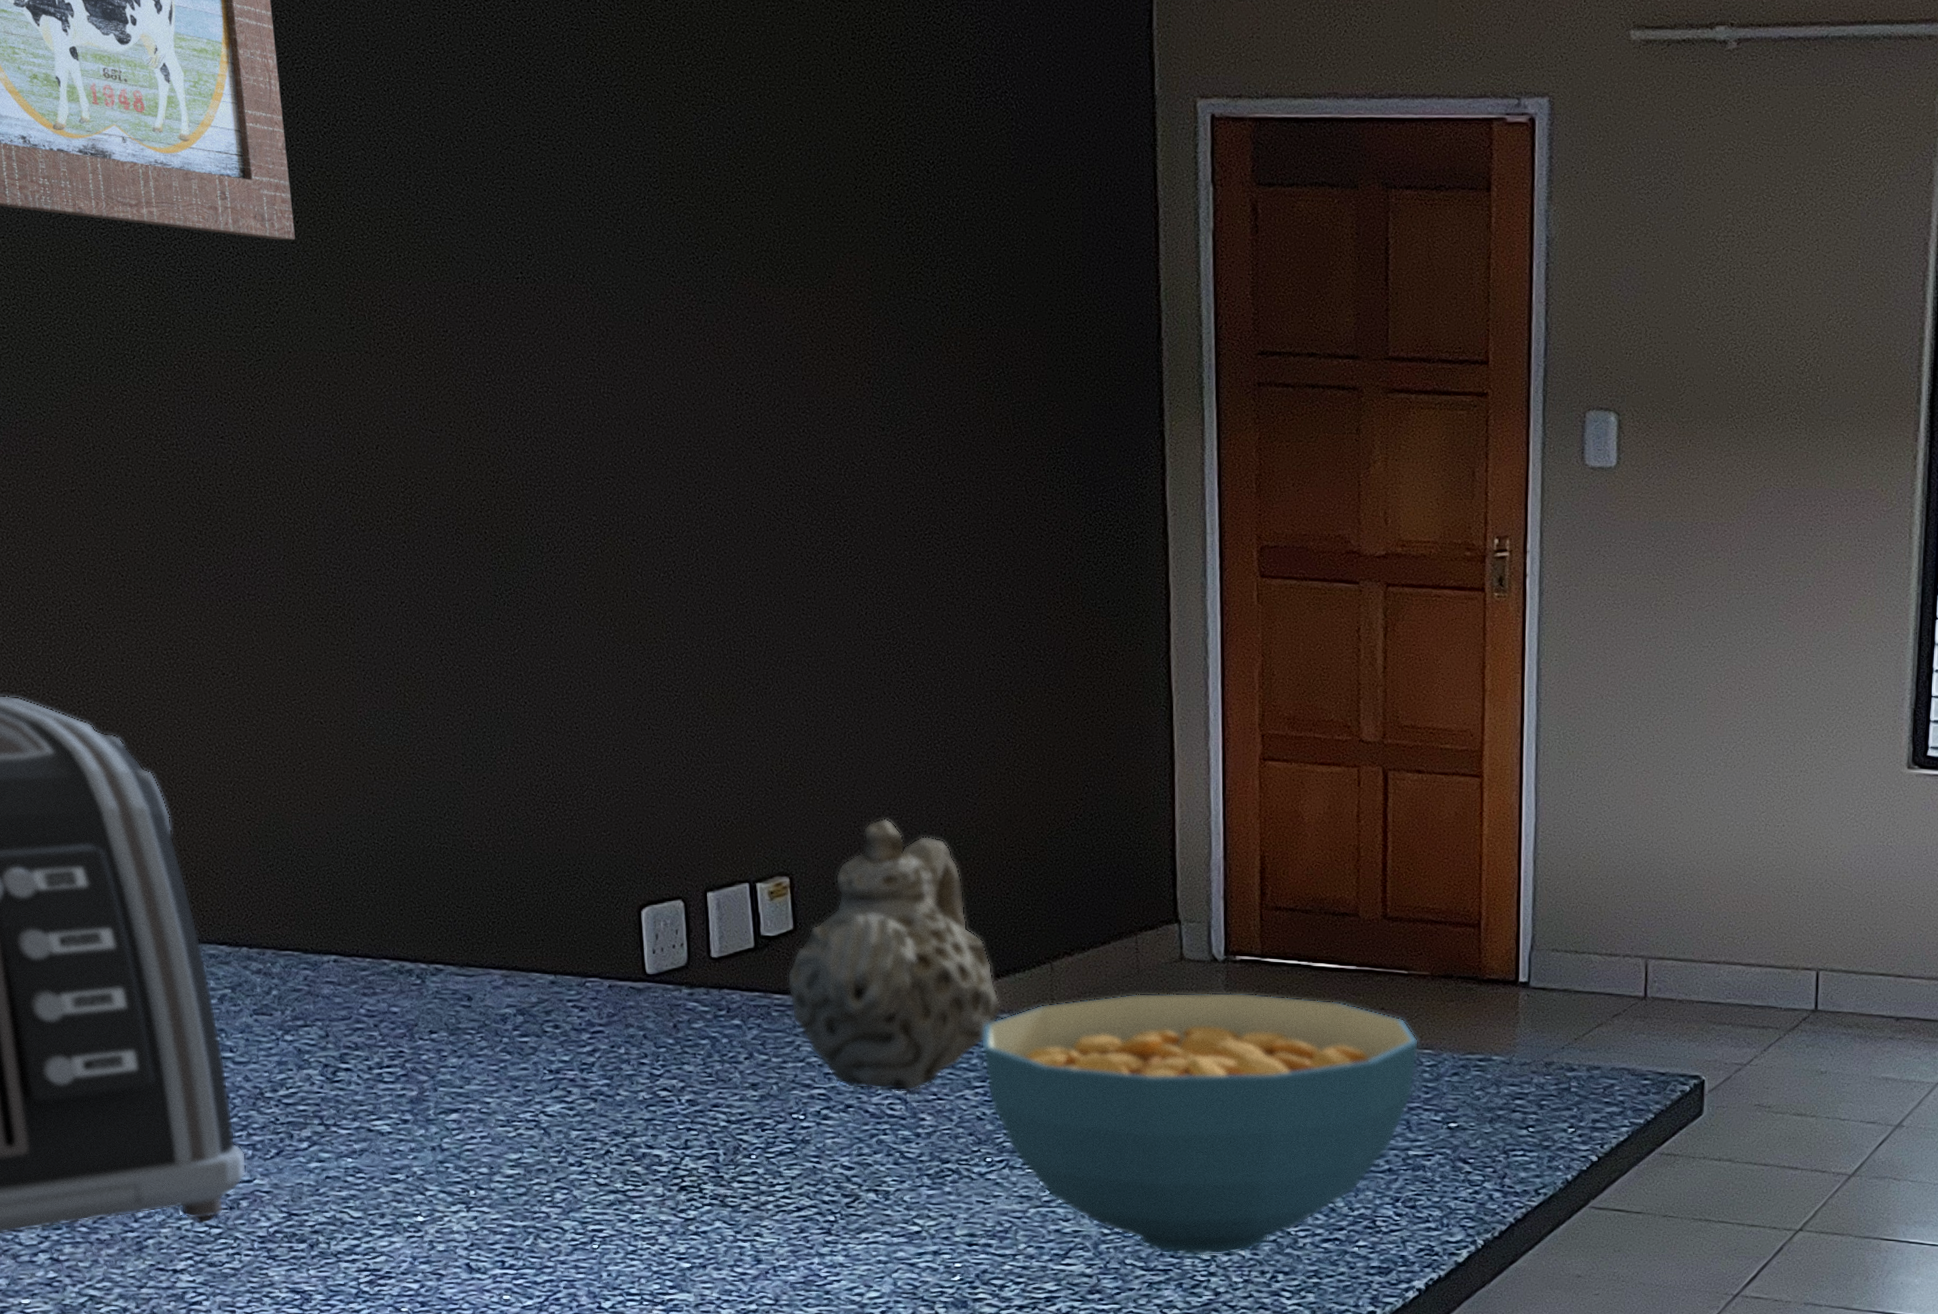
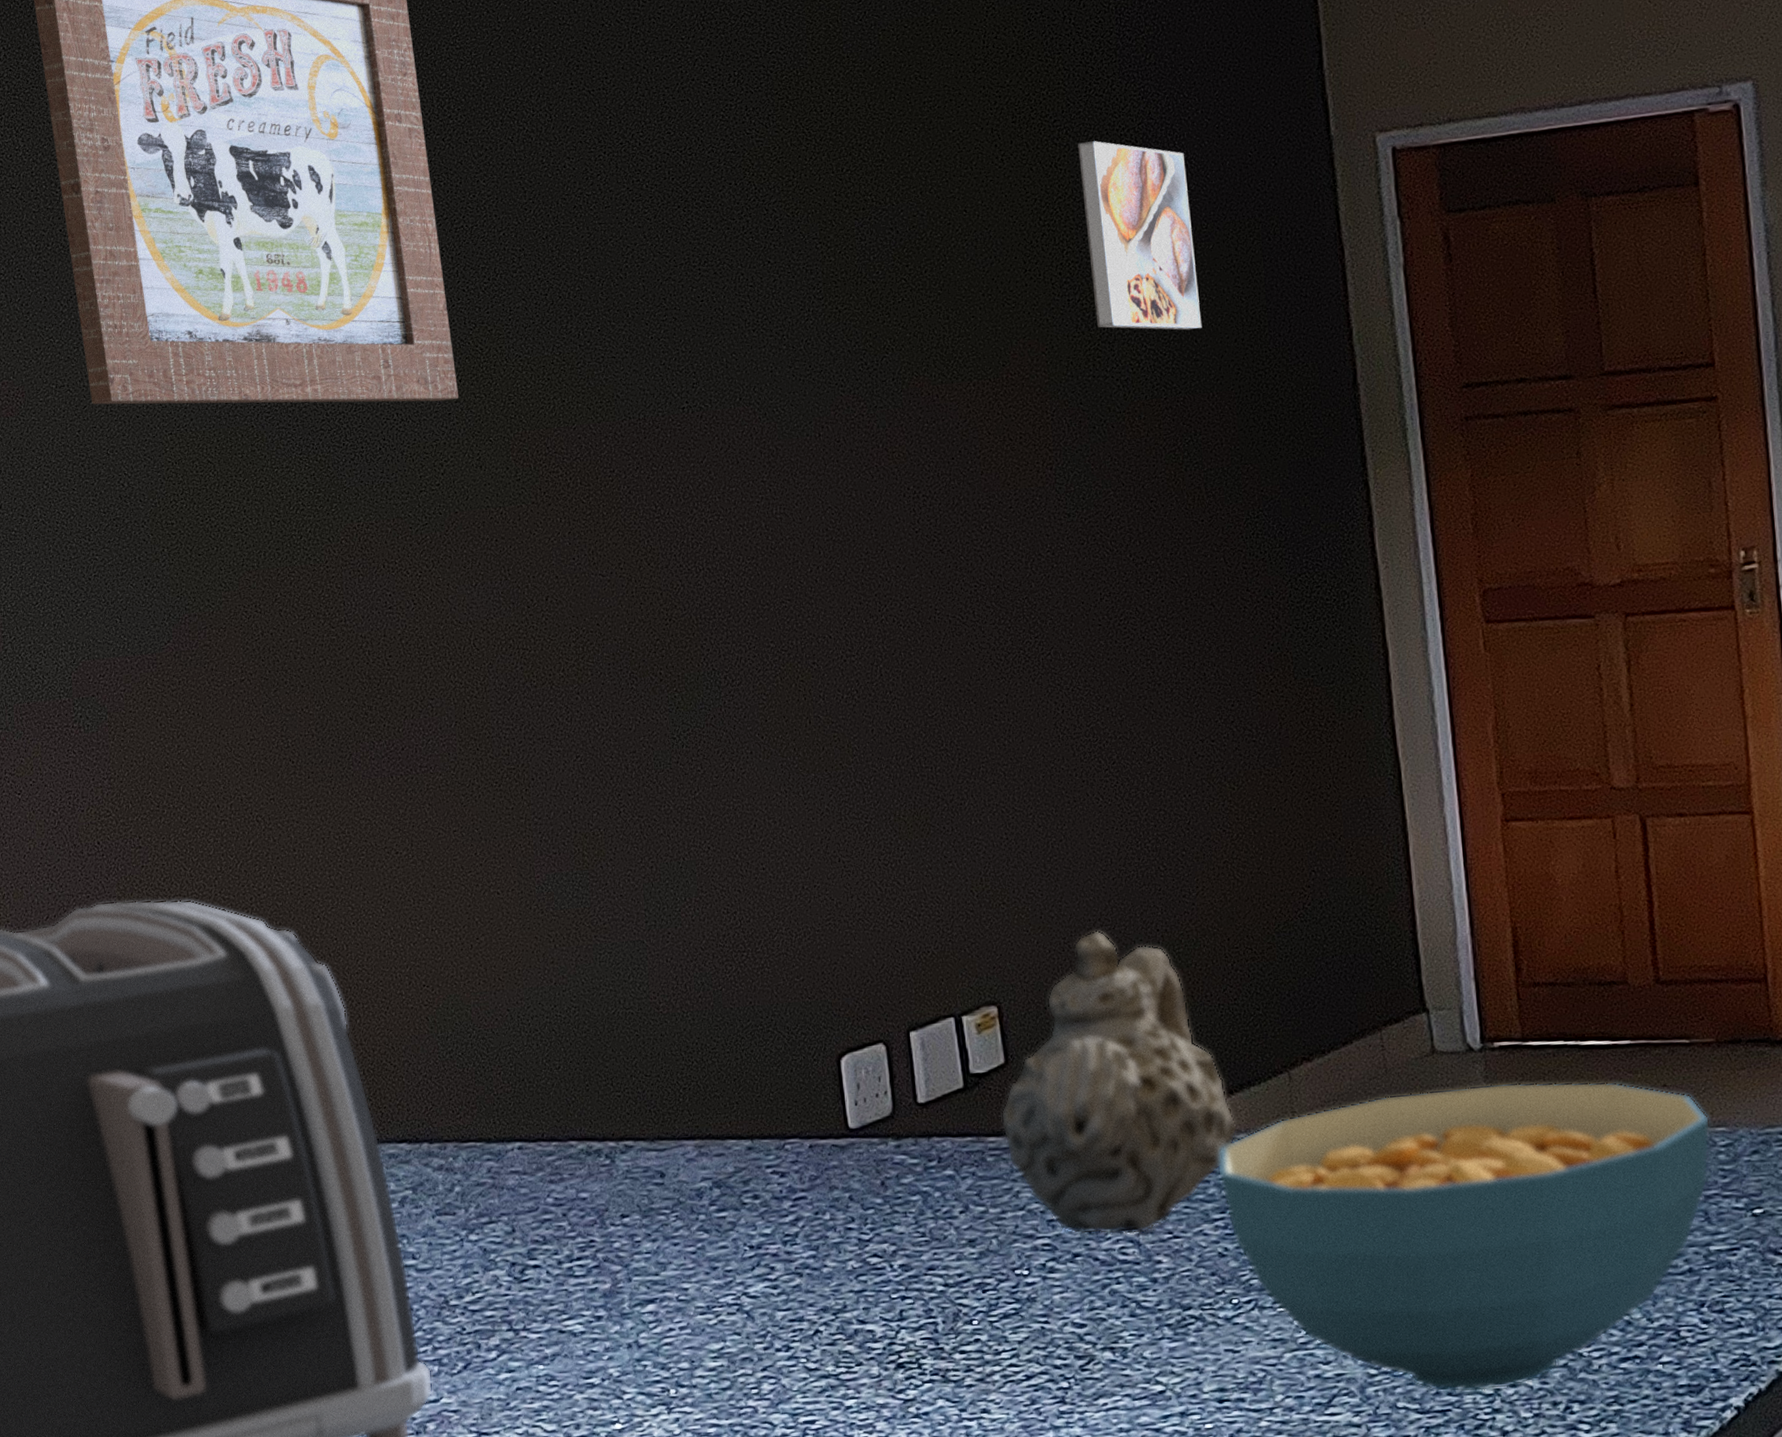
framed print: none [914,68,1020,266] -> present [1078,141,1202,331]

